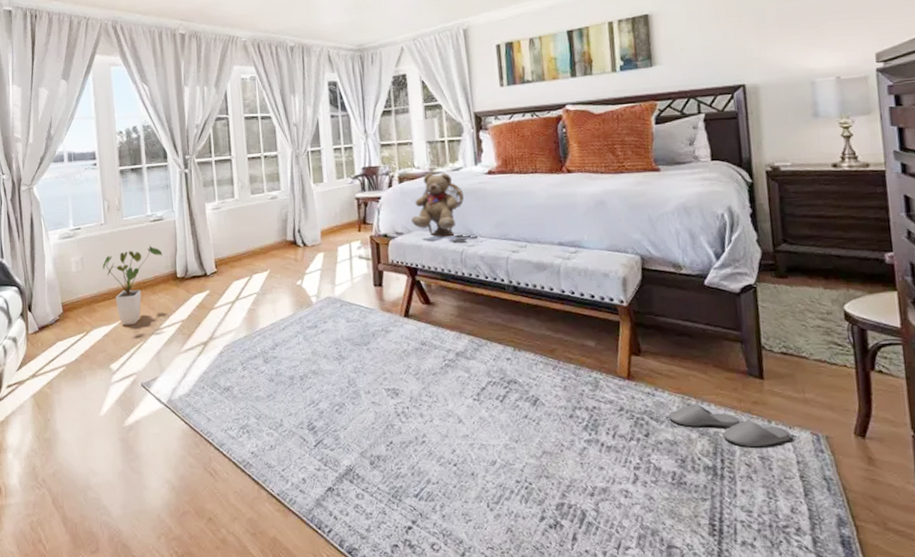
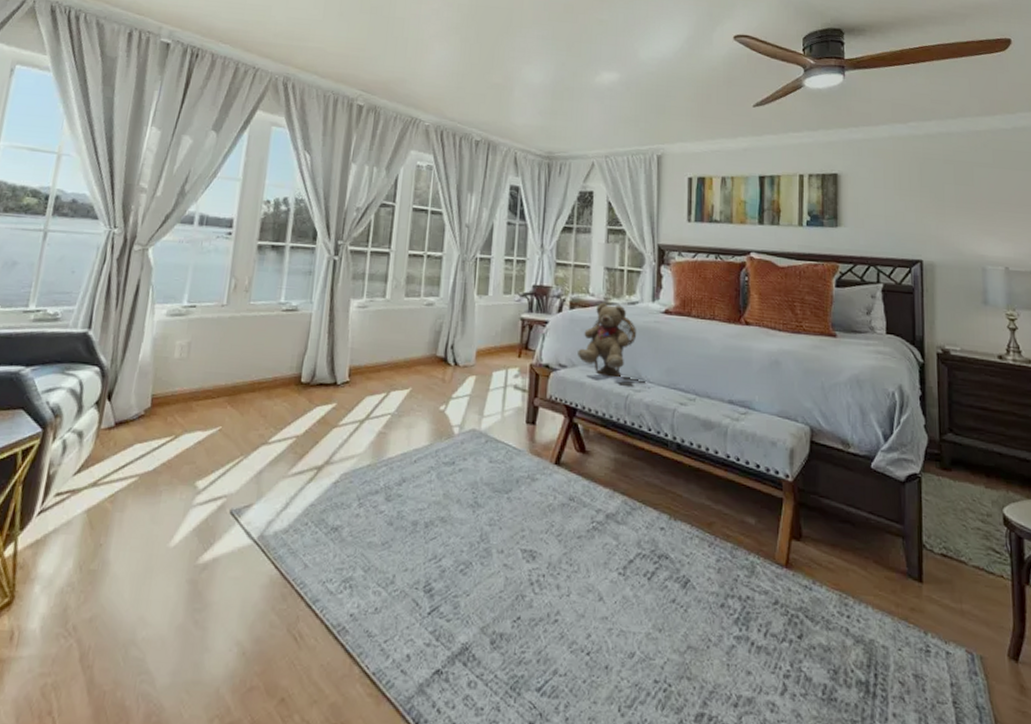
house plant: present [102,245,163,325] -> none [212,338,289,434]
slippers: present [667,404,791,448] -> none [823,604,946,663]

